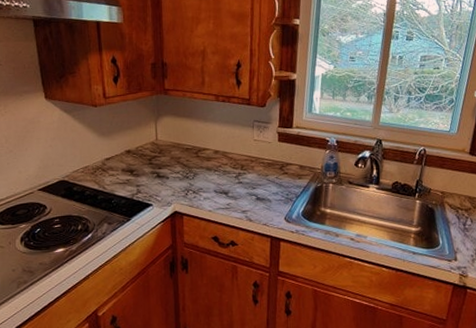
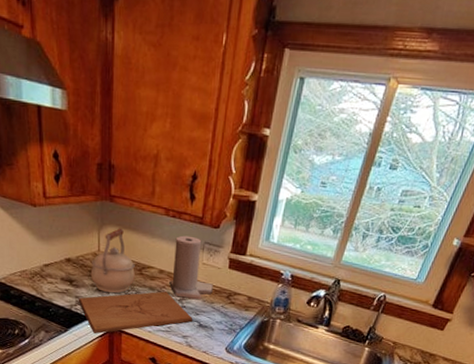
cutting board: none [139,170,251,220] -> present [78,291,193,334]
kettle: none [150,117,193,178] -> present [90,228,136,294]
paper towel: none [225,116,266,175] -> present [169,235,213,300]

